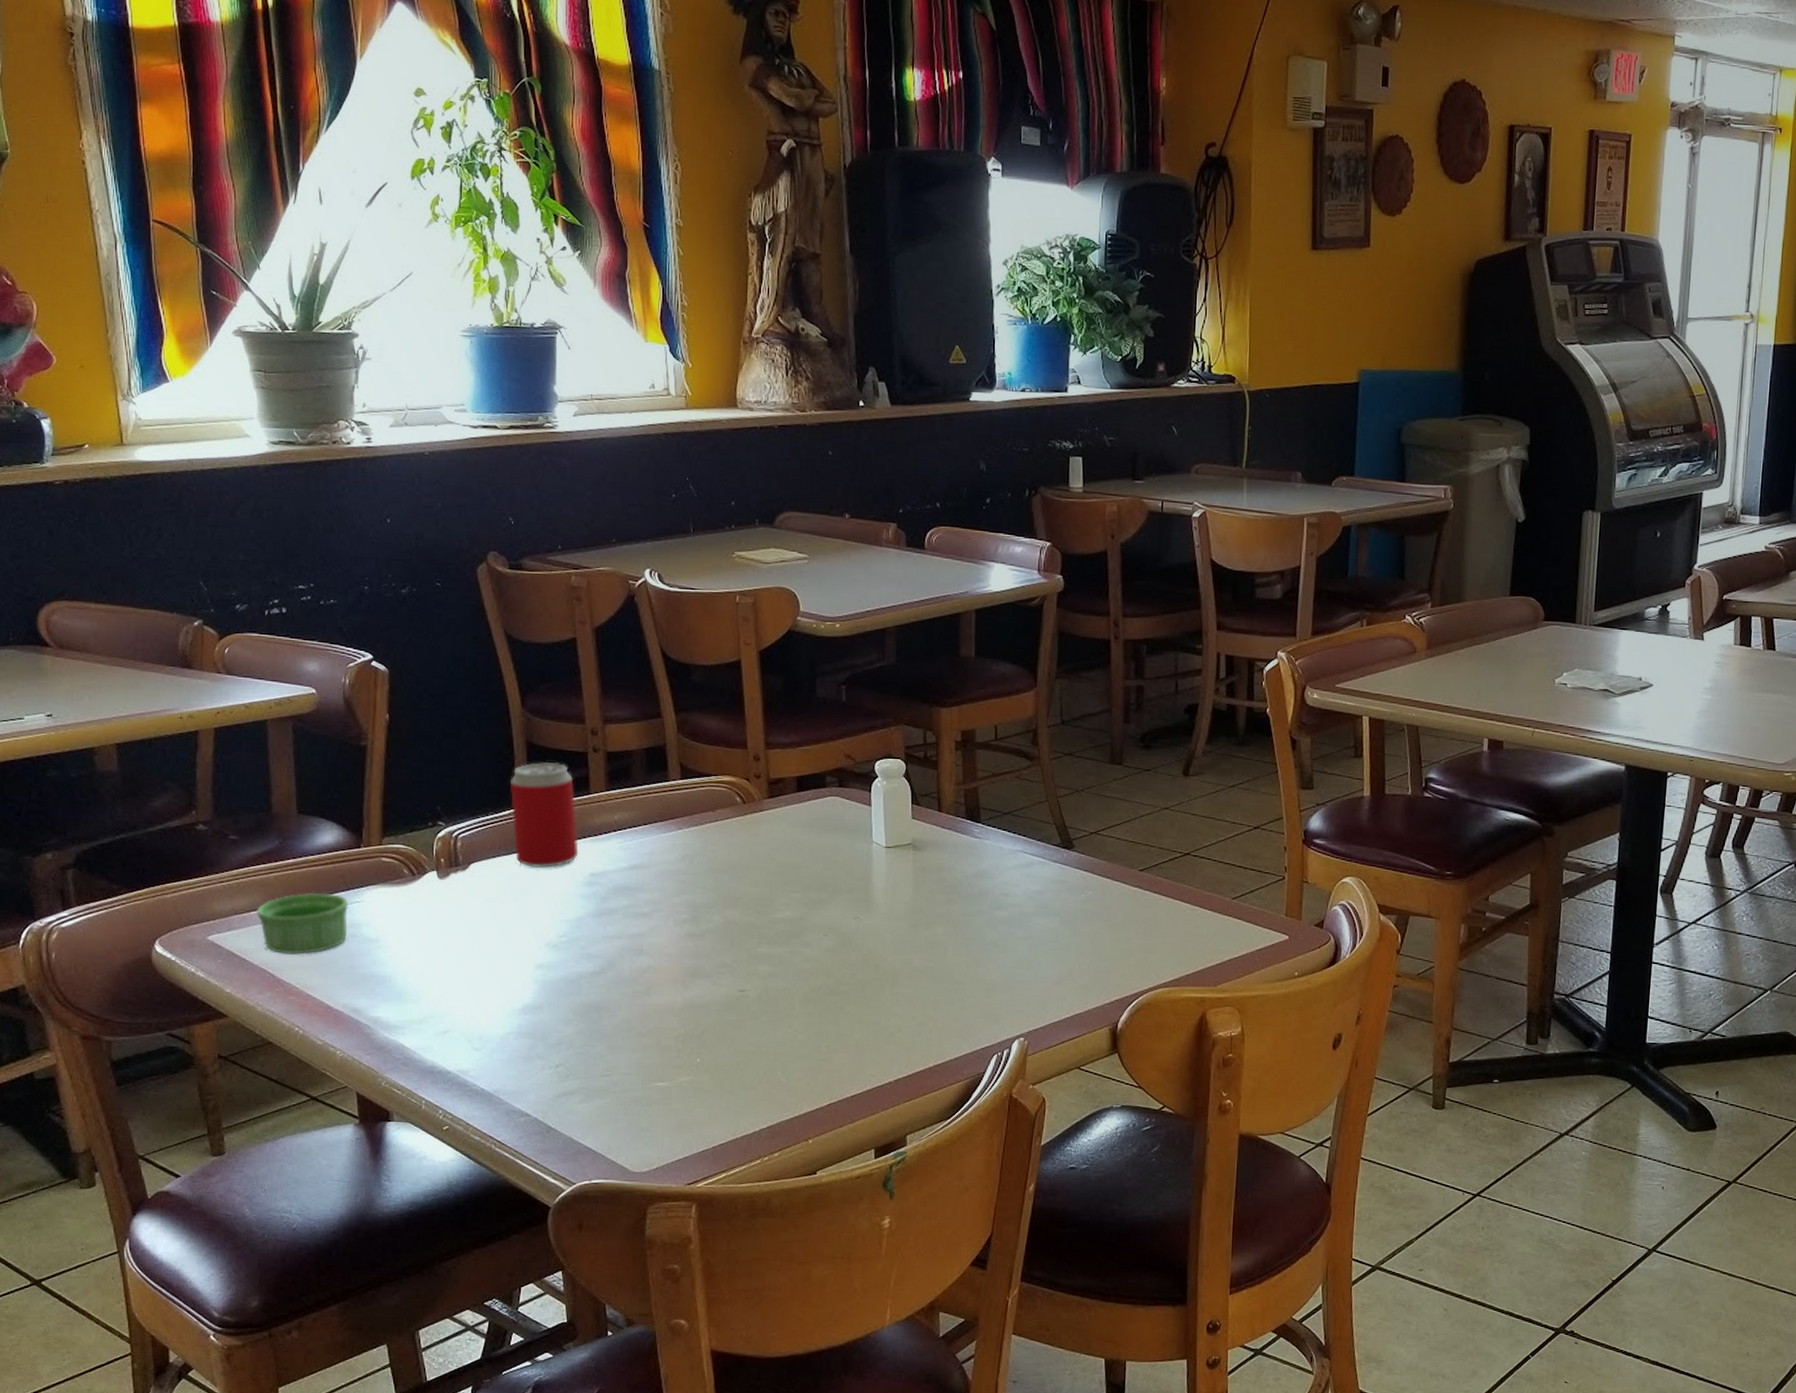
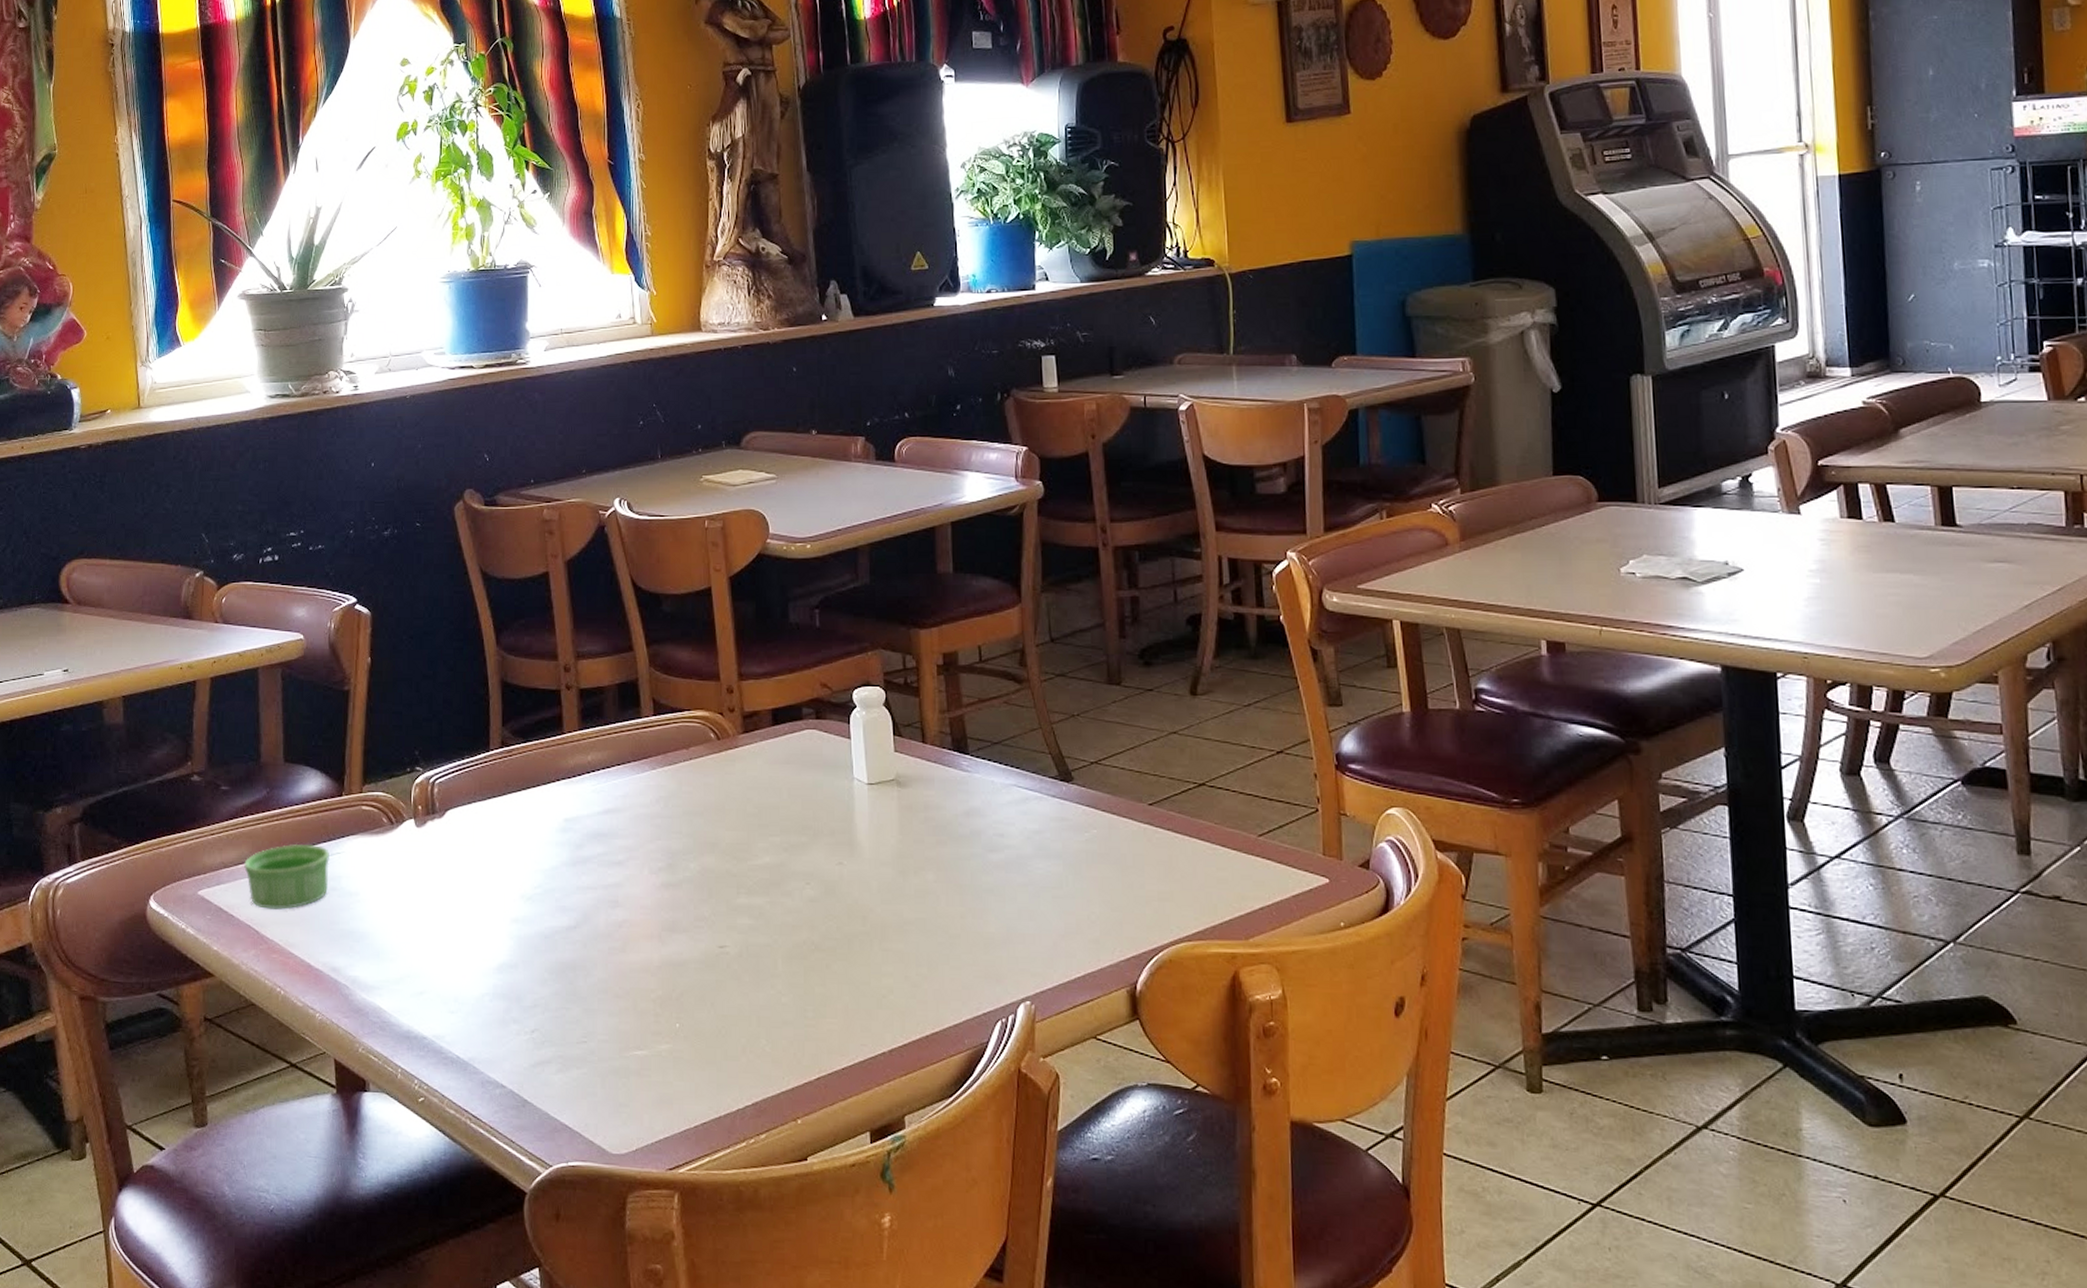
beverage can: present [511,761,579,869] -> none [486,701,553,815]

